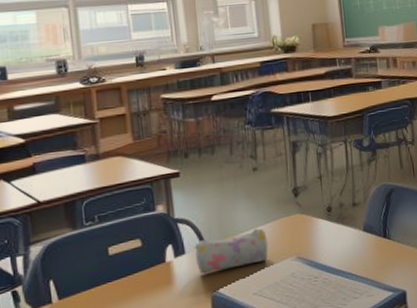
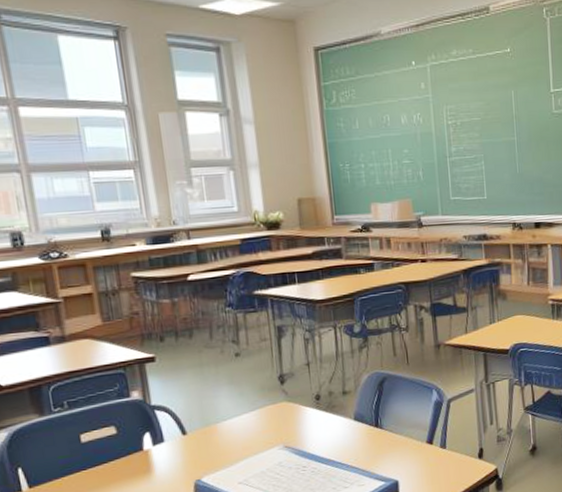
pencil case: present [193,228,268,274] -> none [173,416,254,463]

